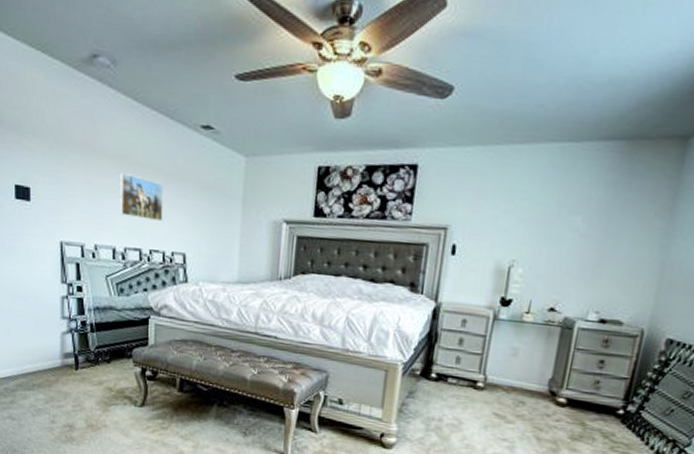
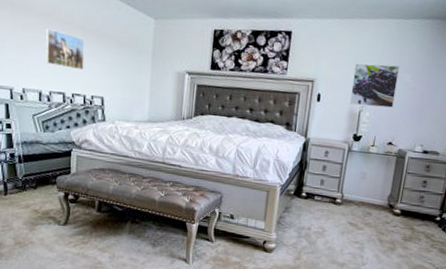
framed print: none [495,204,566,262] -> present [349,64,400,108]

